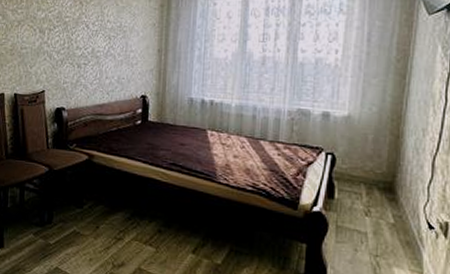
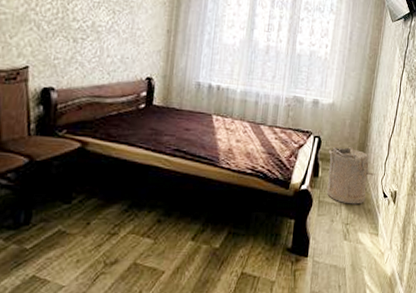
laundry hamper: none [346,166,414,234] -> present [326,147,375,204]

